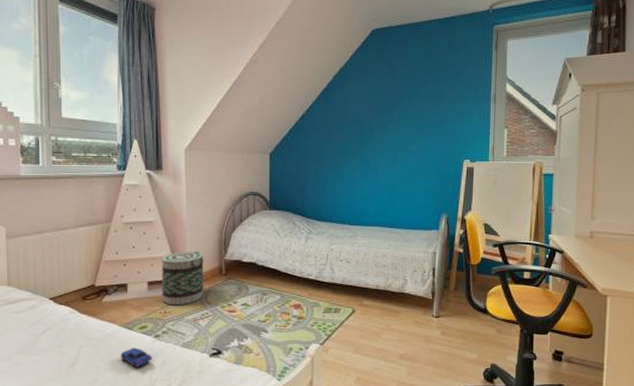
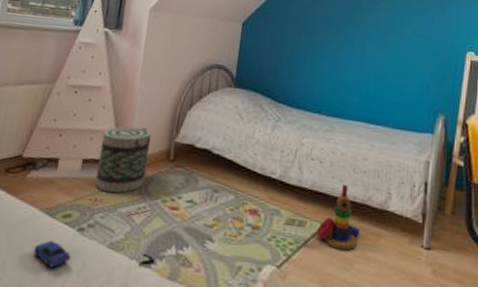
stacking toy: none [350,277,384,326] -> present [316,183,360,251]

